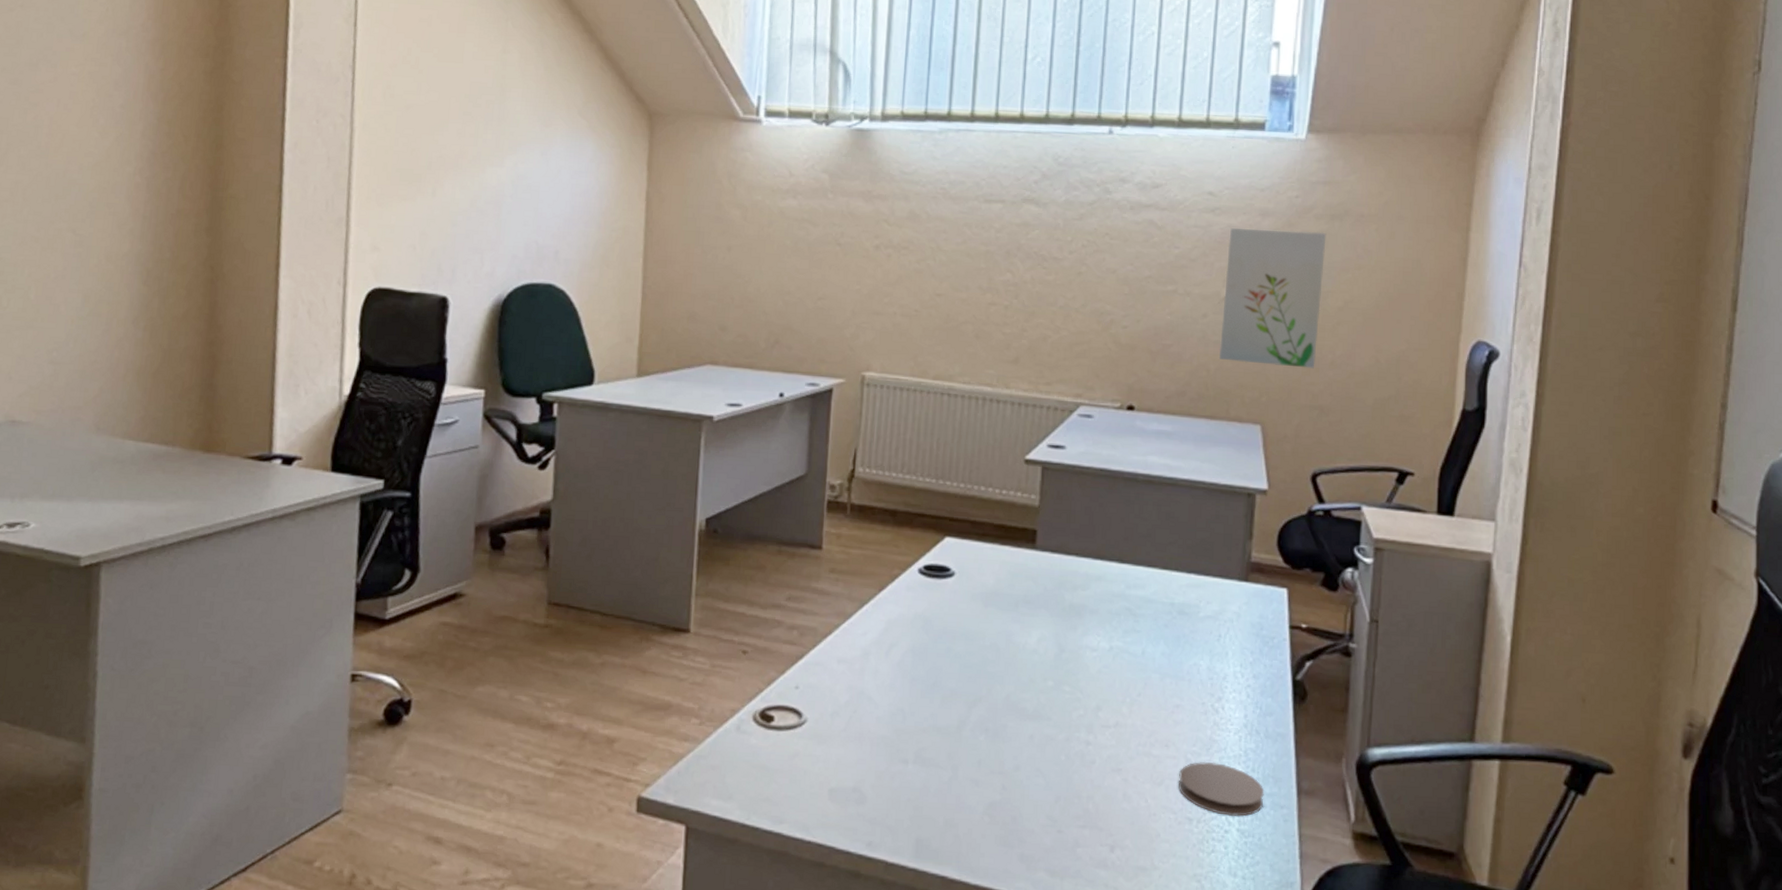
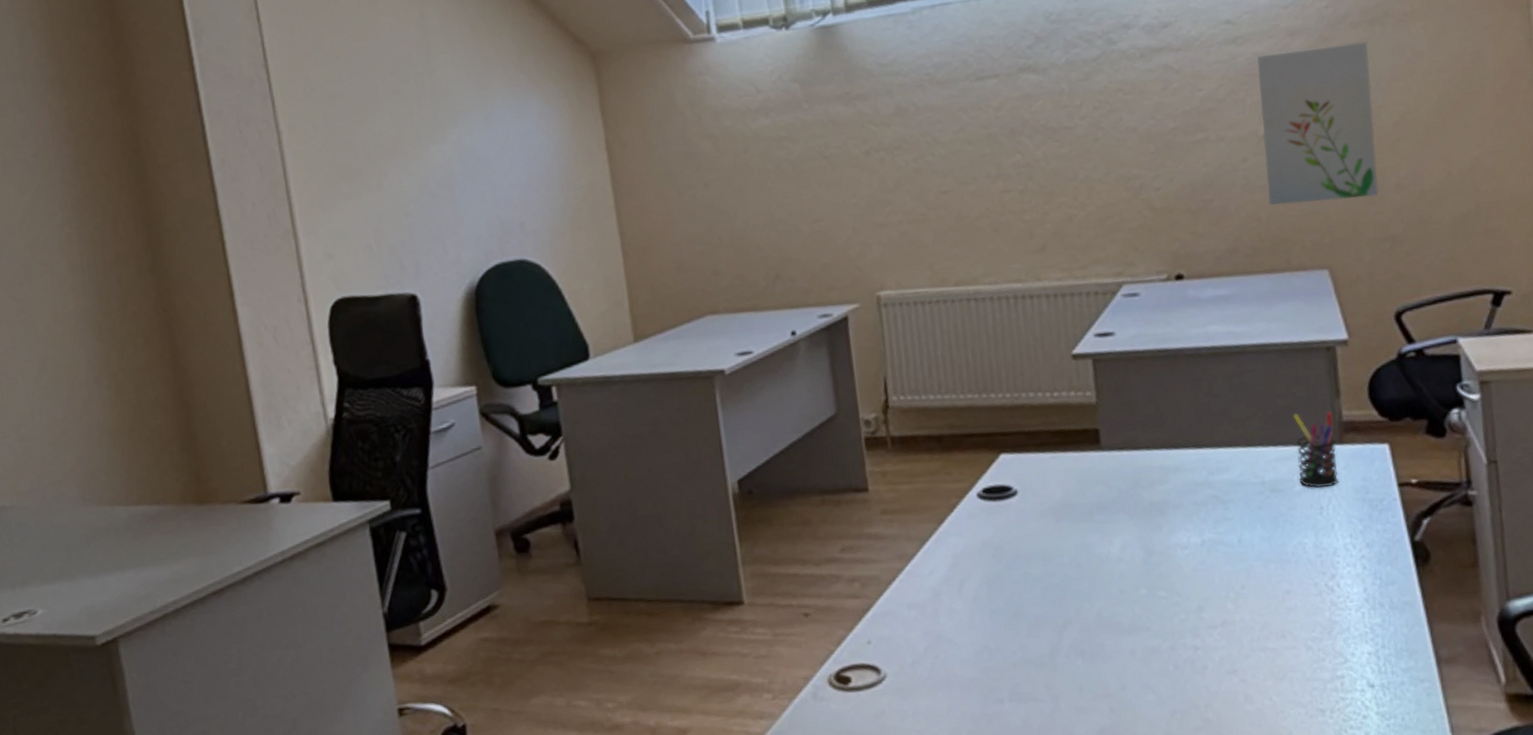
coaster: present [1178,761,1264,817] -> none [1302,645,1401,701]
pen holder: none [1204,547,1243,618] -> present [1292,411,1338,489]

